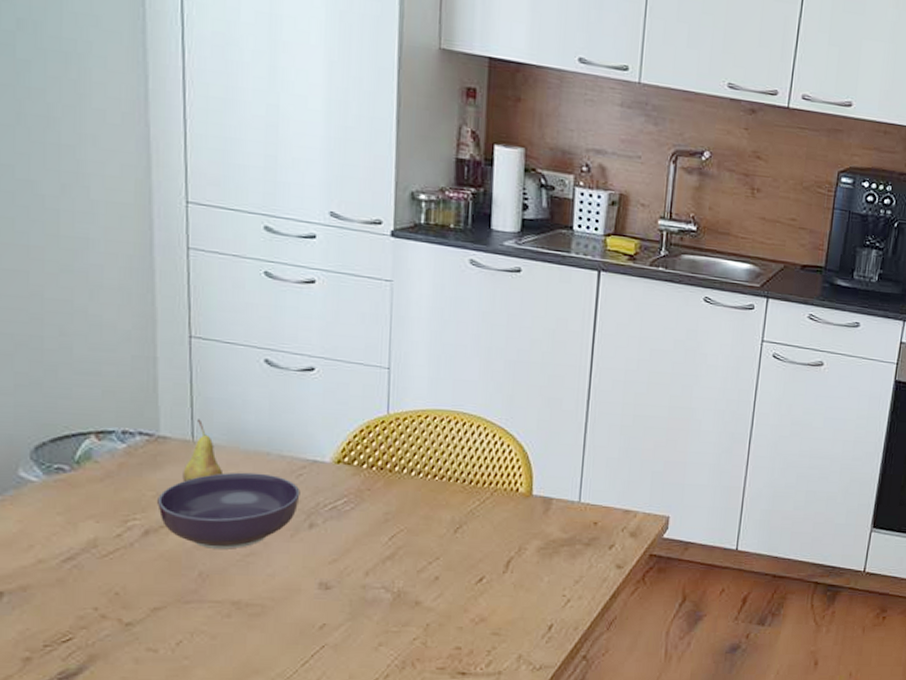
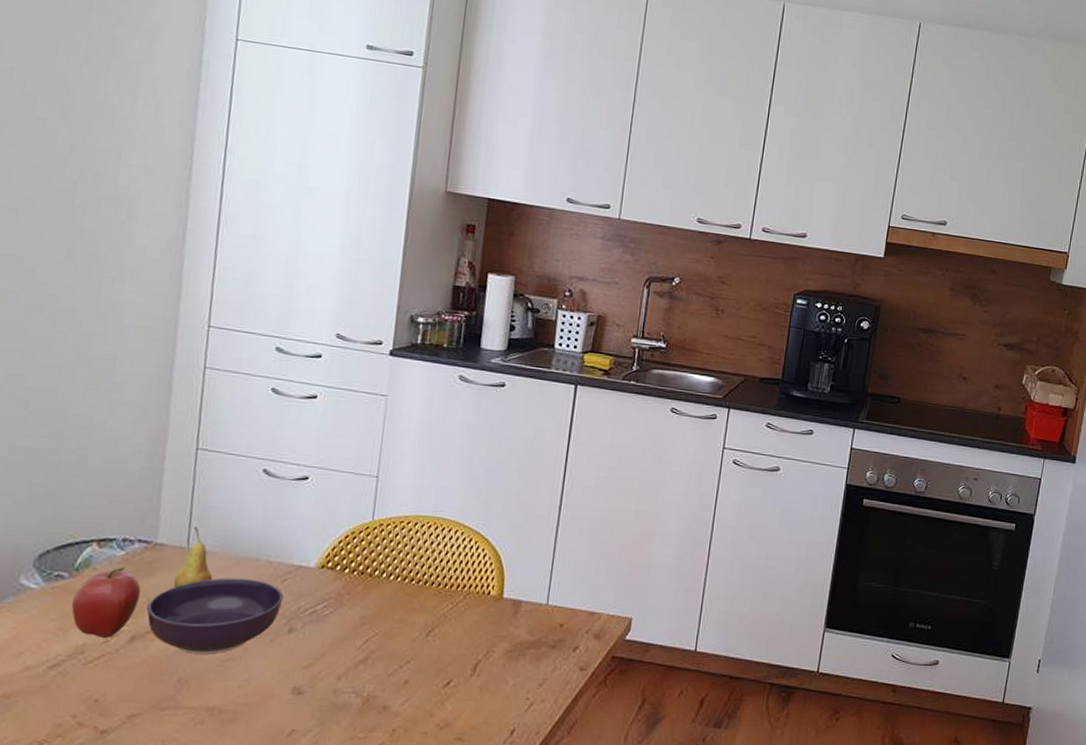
fruit: none [76,460,149,532] -> present [71,567,141,638]

